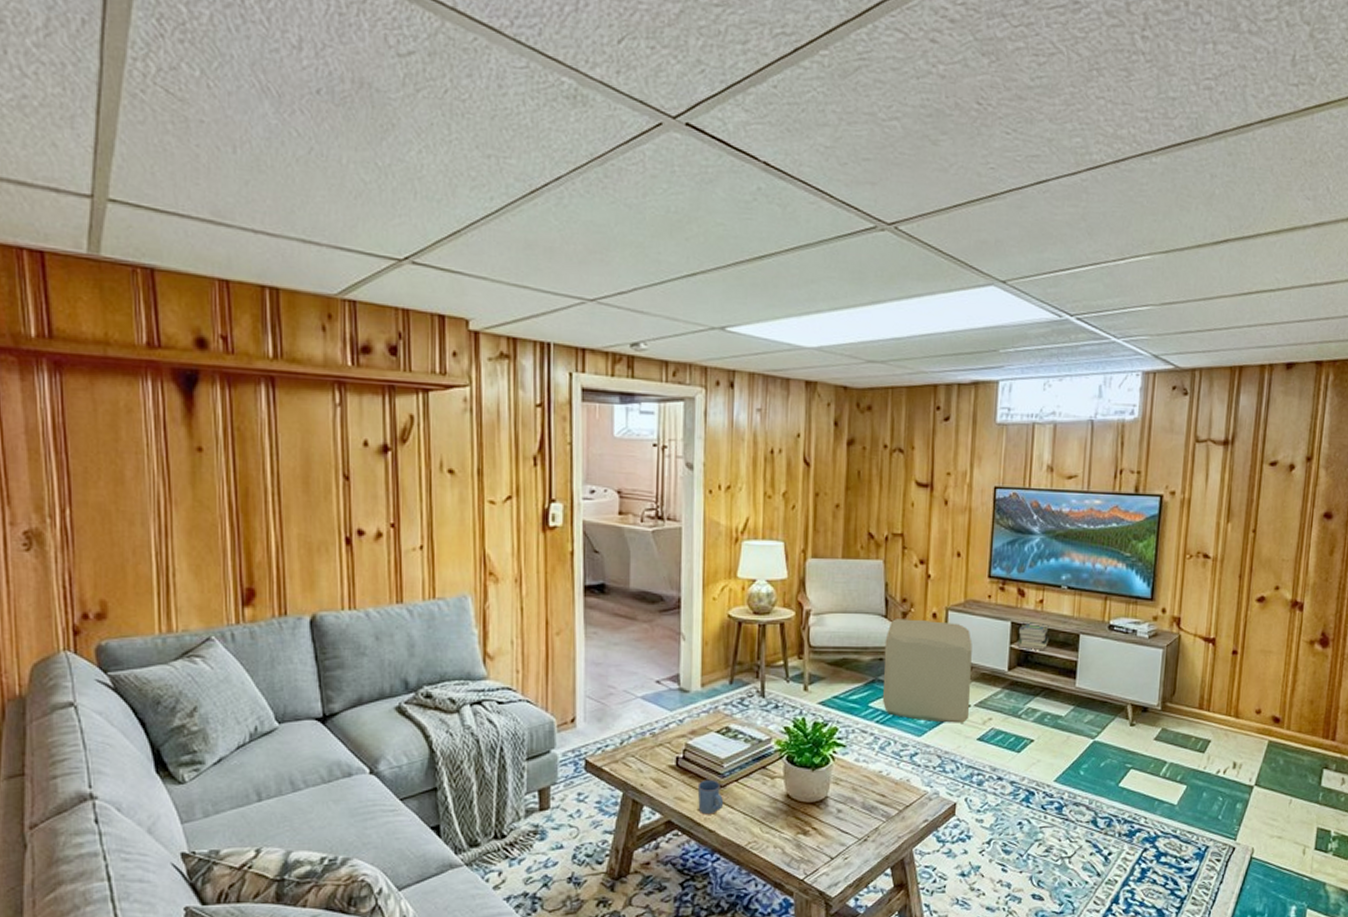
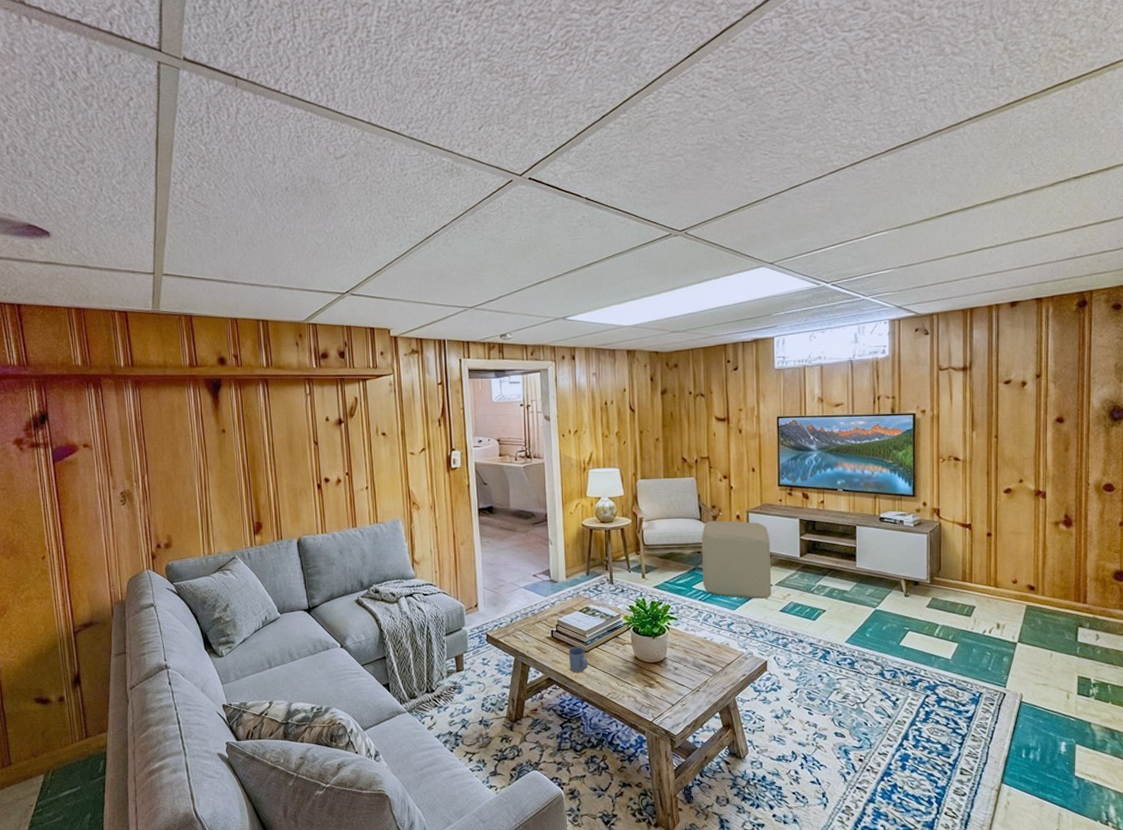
books: present [1018,622,1050,650] -> none [806,518,832,540]

